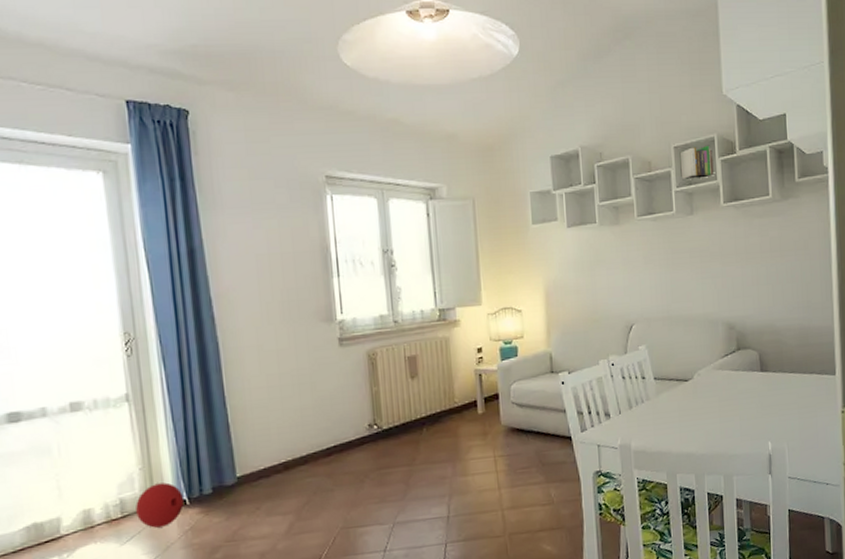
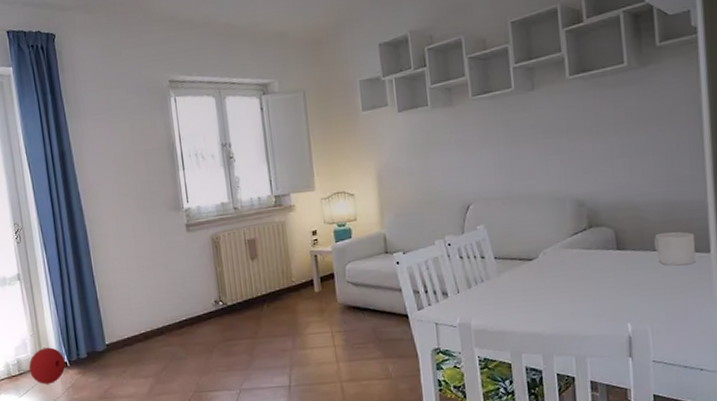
books: present [679,145,714,179] -> none [517,16,558,55]
mug: none [791,355,824,388] -> present [654,231,696,266]

